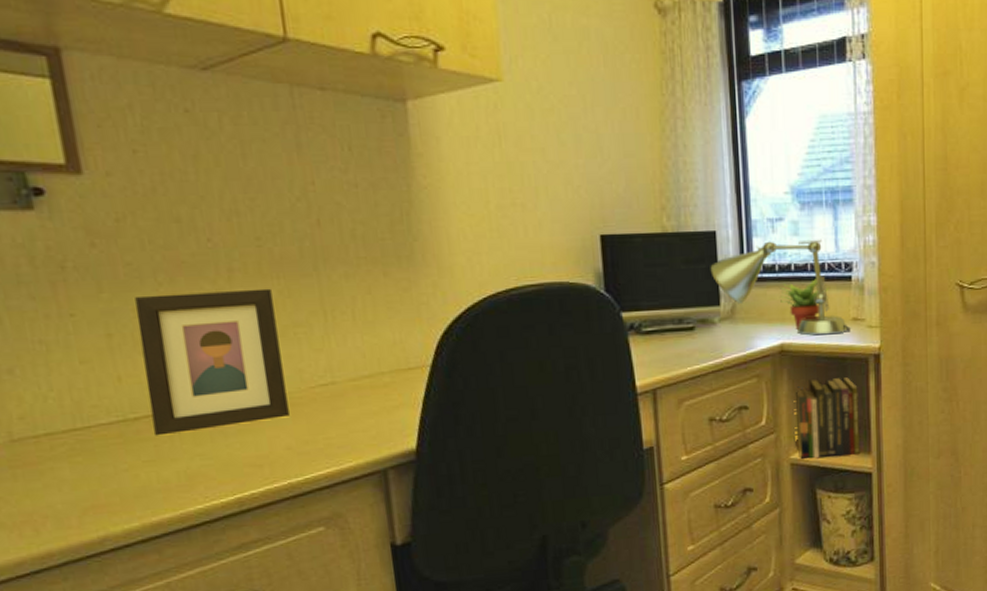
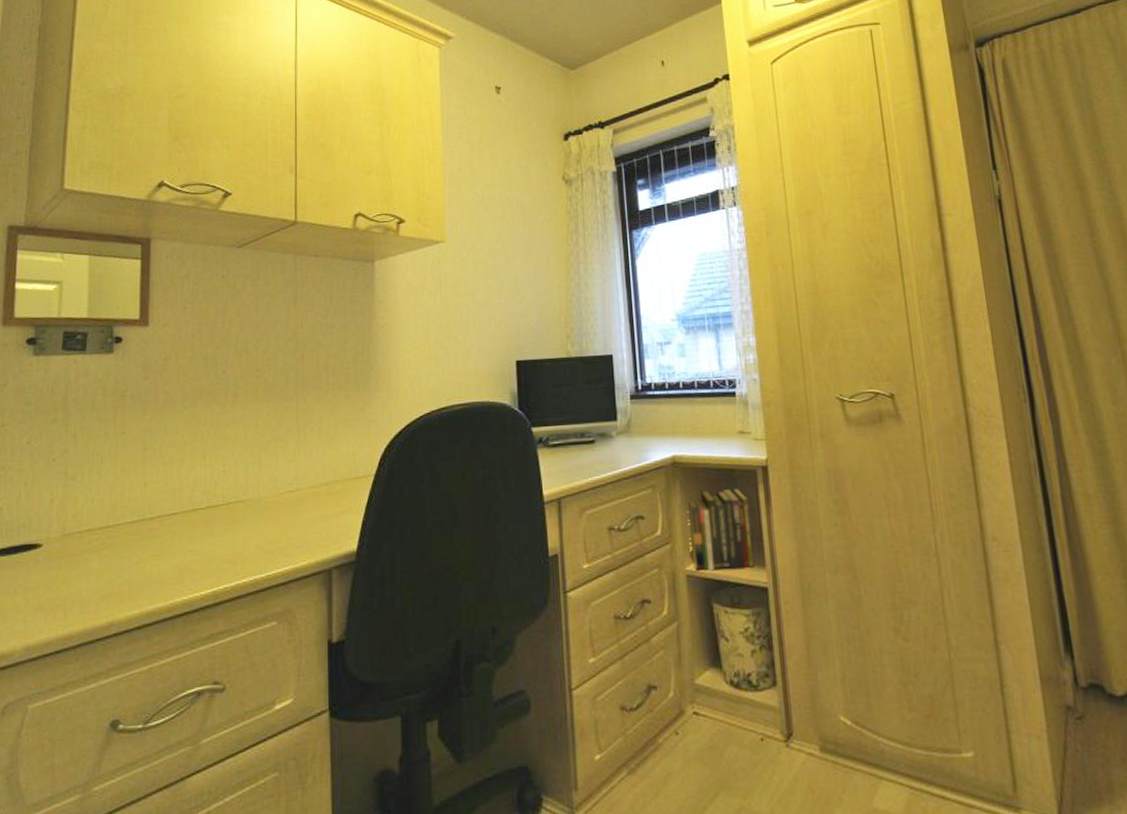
picture frame: present [135,288,290,436] -> none [163,410,262,534]
desk lamp: present [709,239,851,335] -> none [607,359,738,448]
succulent plant: present [780,279,829,329] -> none [670,395,715,442]

